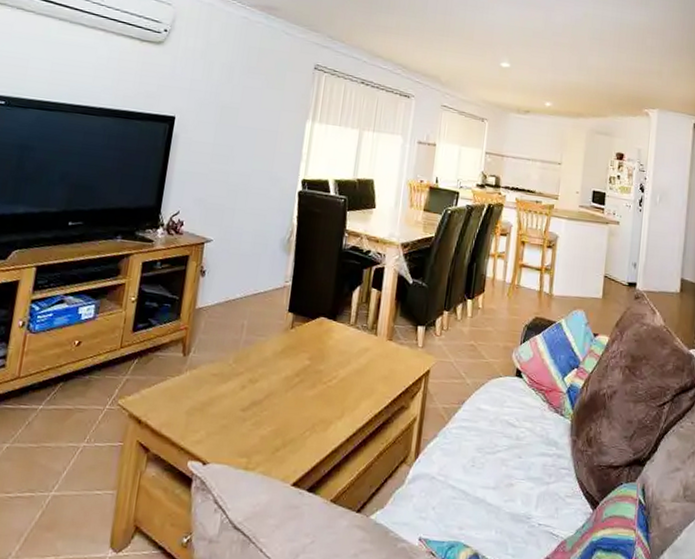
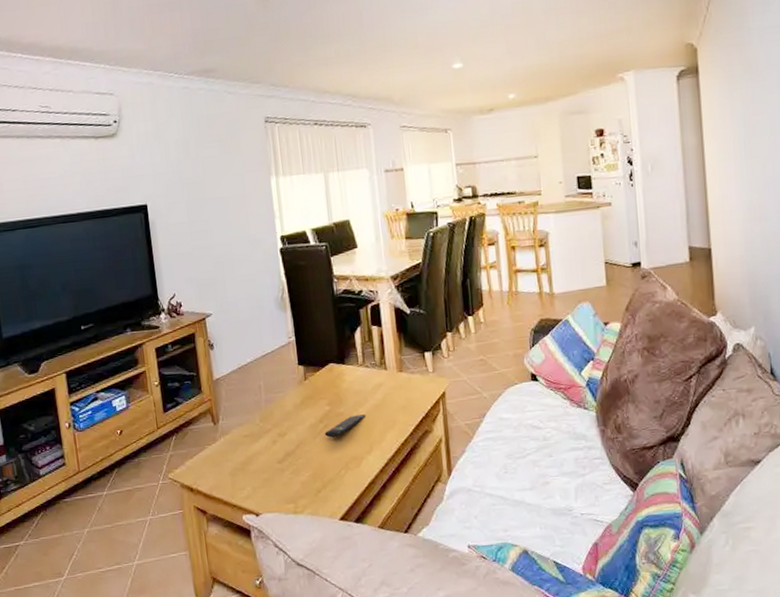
remote control: none [298,375,345,395] -> present [324,414,366,438]

